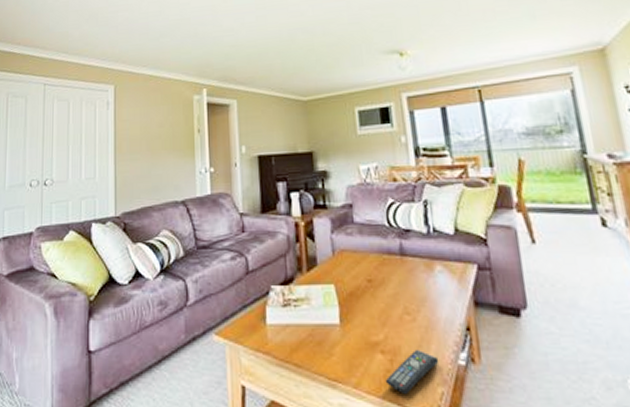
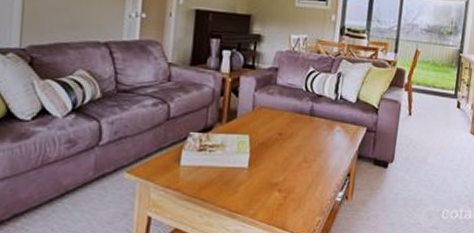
remote control: present [385,349,439,395] -> none [277,188,322,223]

